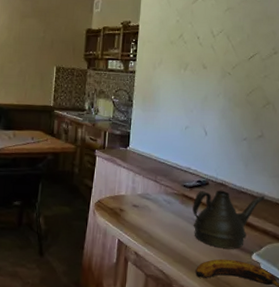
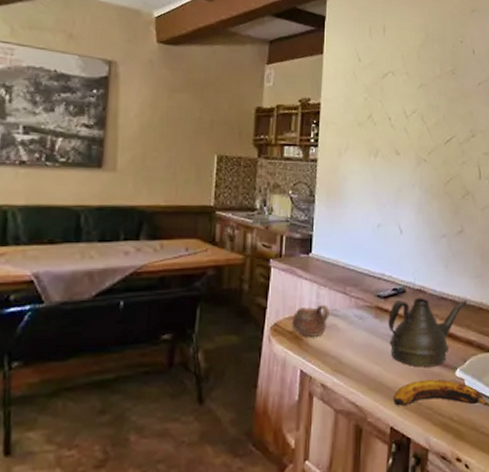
cup: none [112,189,143,214] -> present [291,304,329,337]

